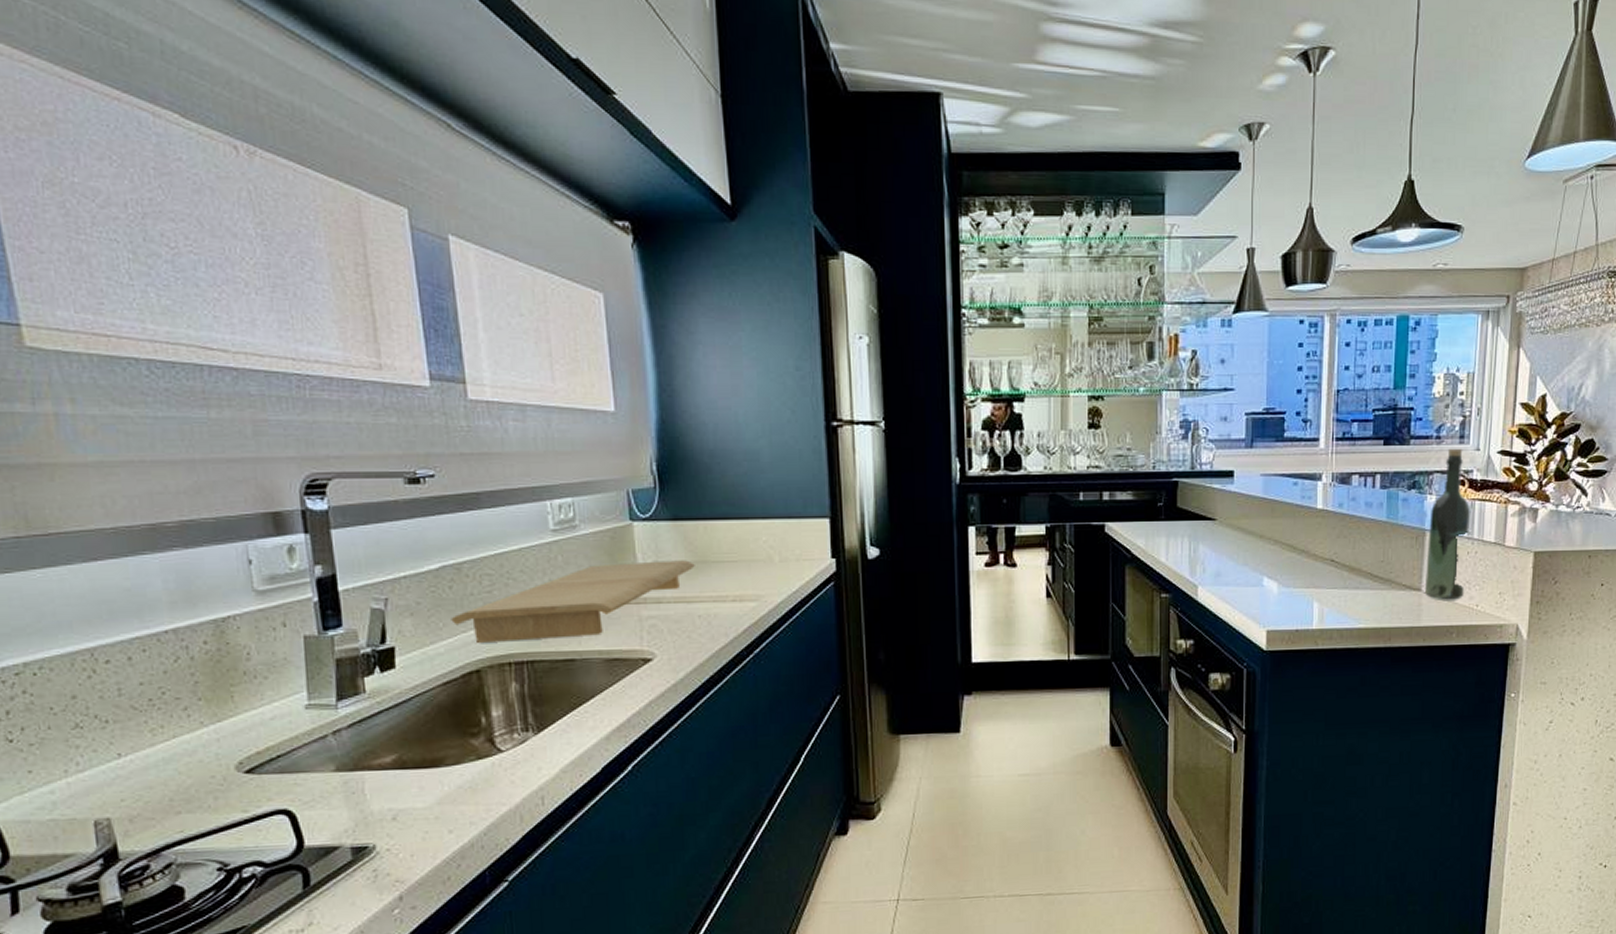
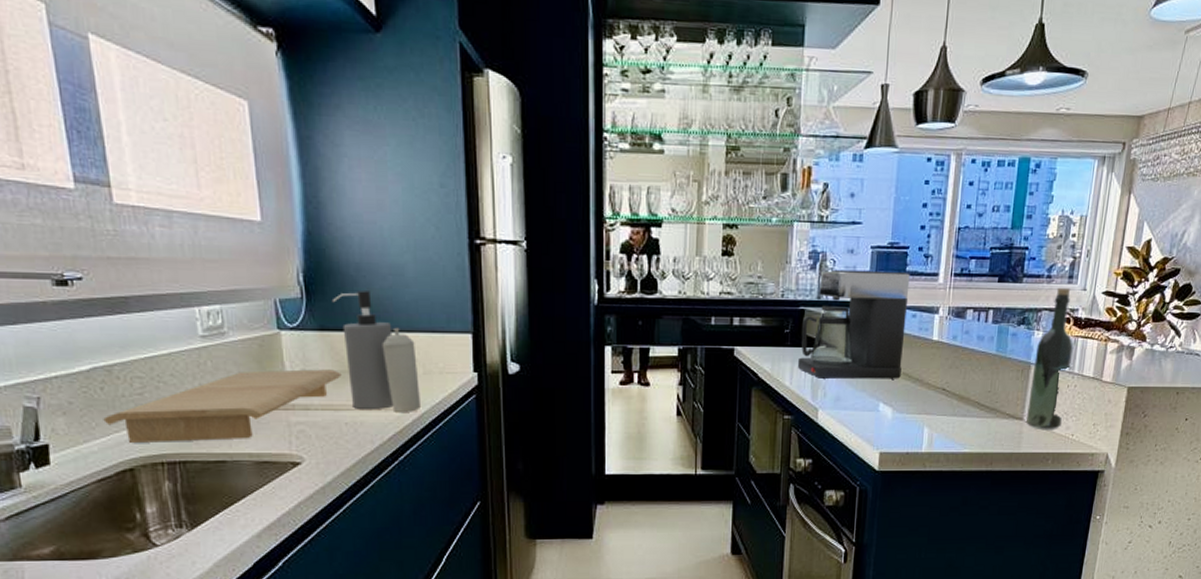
soap dispenser: none [685,478,749,601] -> present [331,291,394,409]
canister: none [736,514,776,603] -> present [382,327,420,412]
coffee maker: none [1174,439,1289,553] -> present [798,270,910,379]

